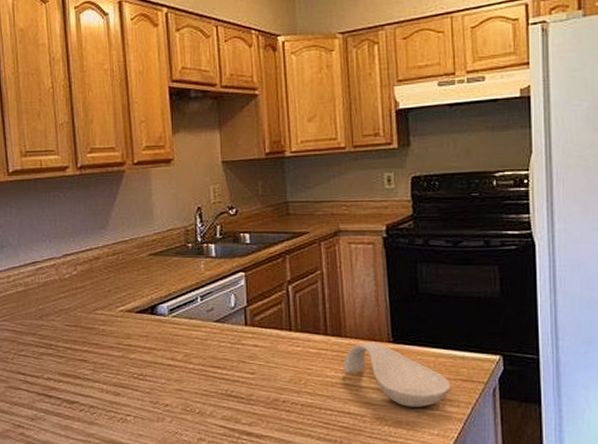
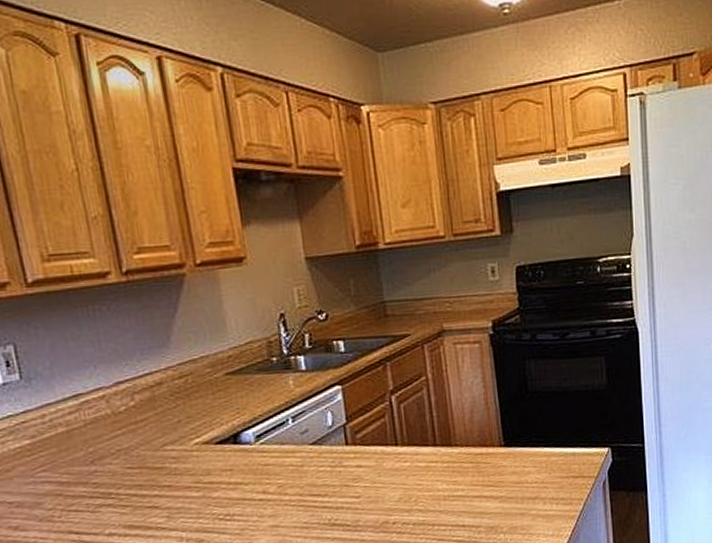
spoon rest: present [343,342,451,407] -> none [455,447,564,512]

